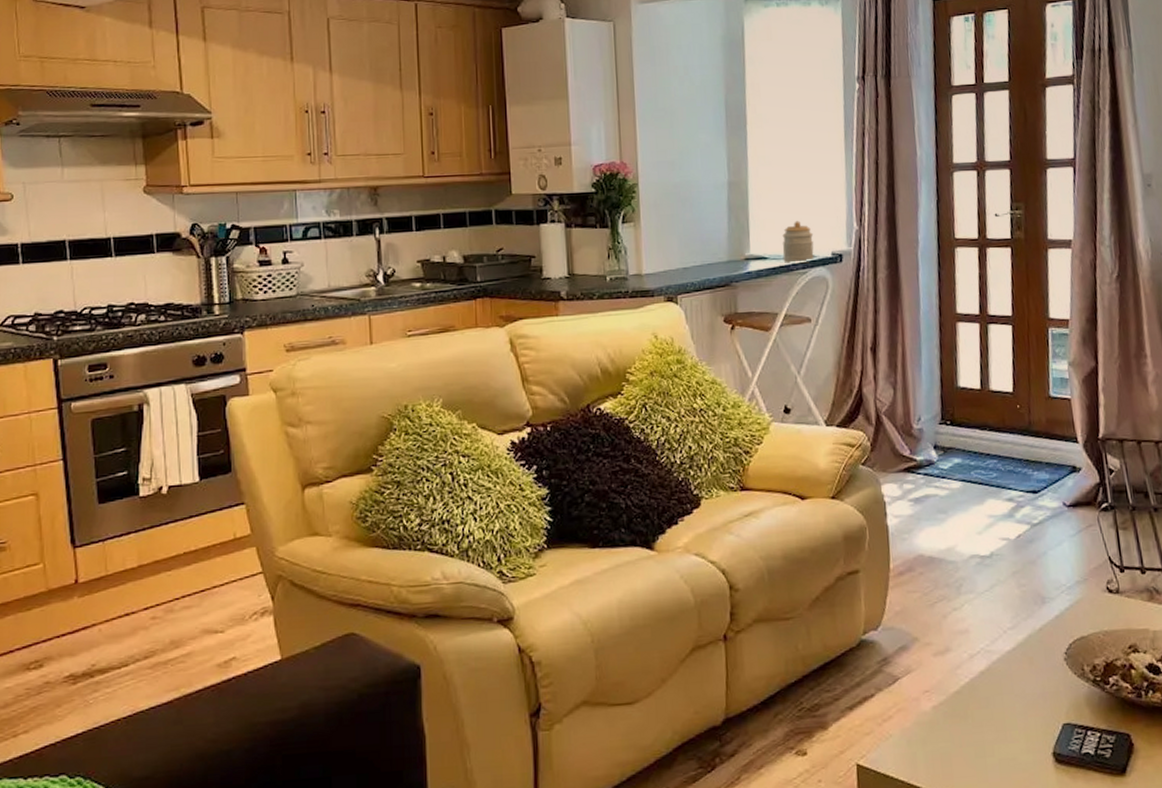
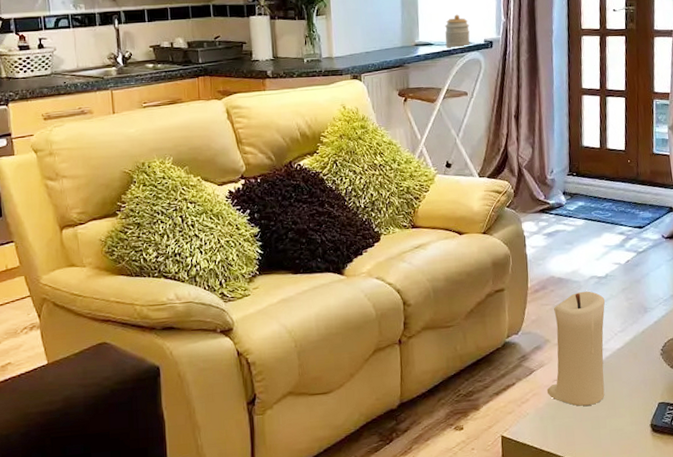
candle: none [915,574,992,727] -> present [546,291,606,406]

